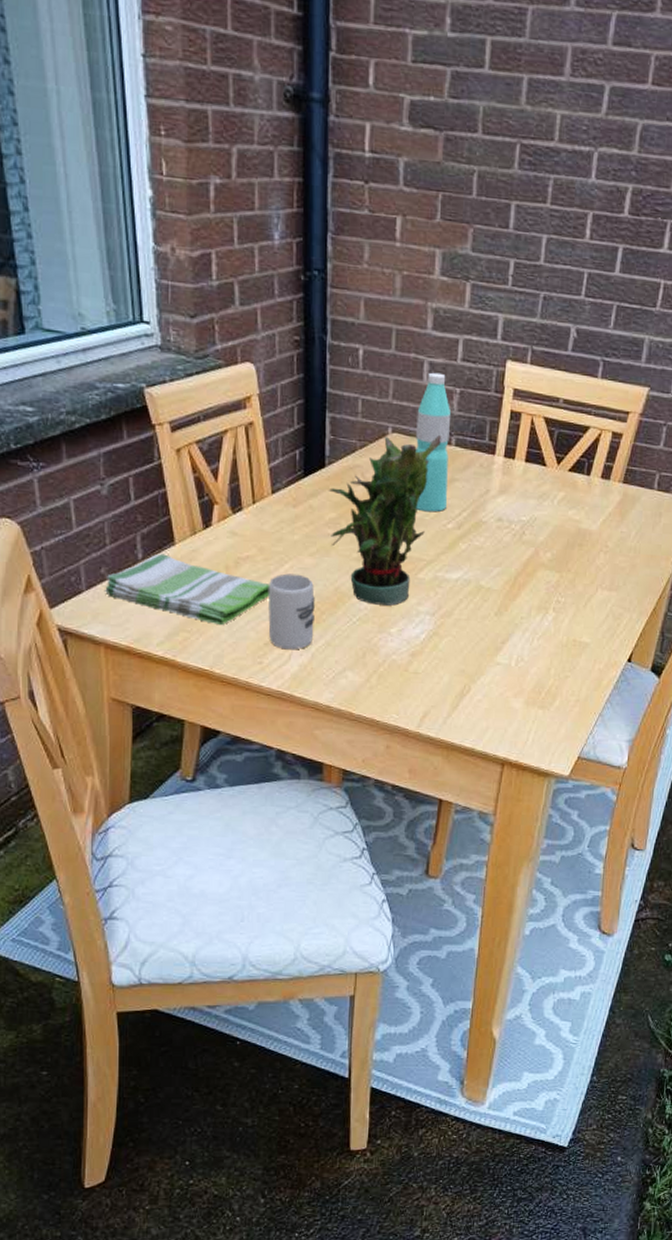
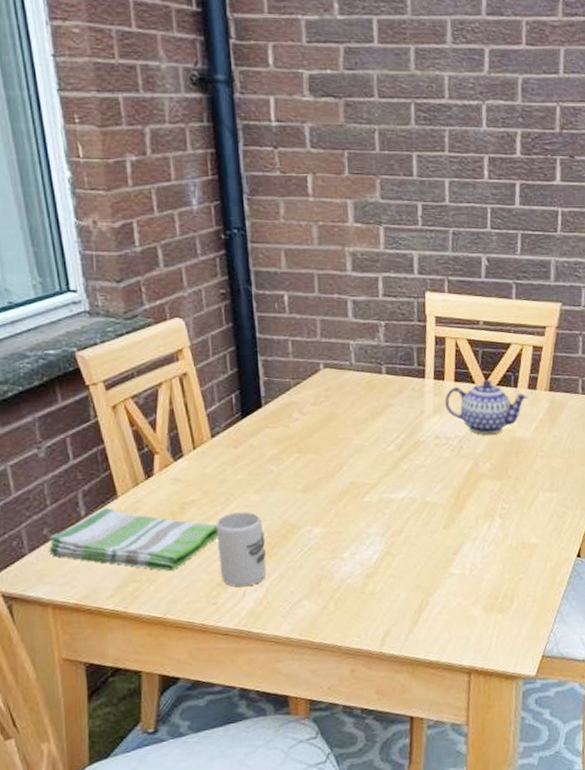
potted plant: present [328,435,441,606] -> none [267,366,372,532]
water bottle: present [415,372,452,512] -> none [346,309,384,439]
teapot: none [512,463,601,523] -> present [445,380,529,435]

